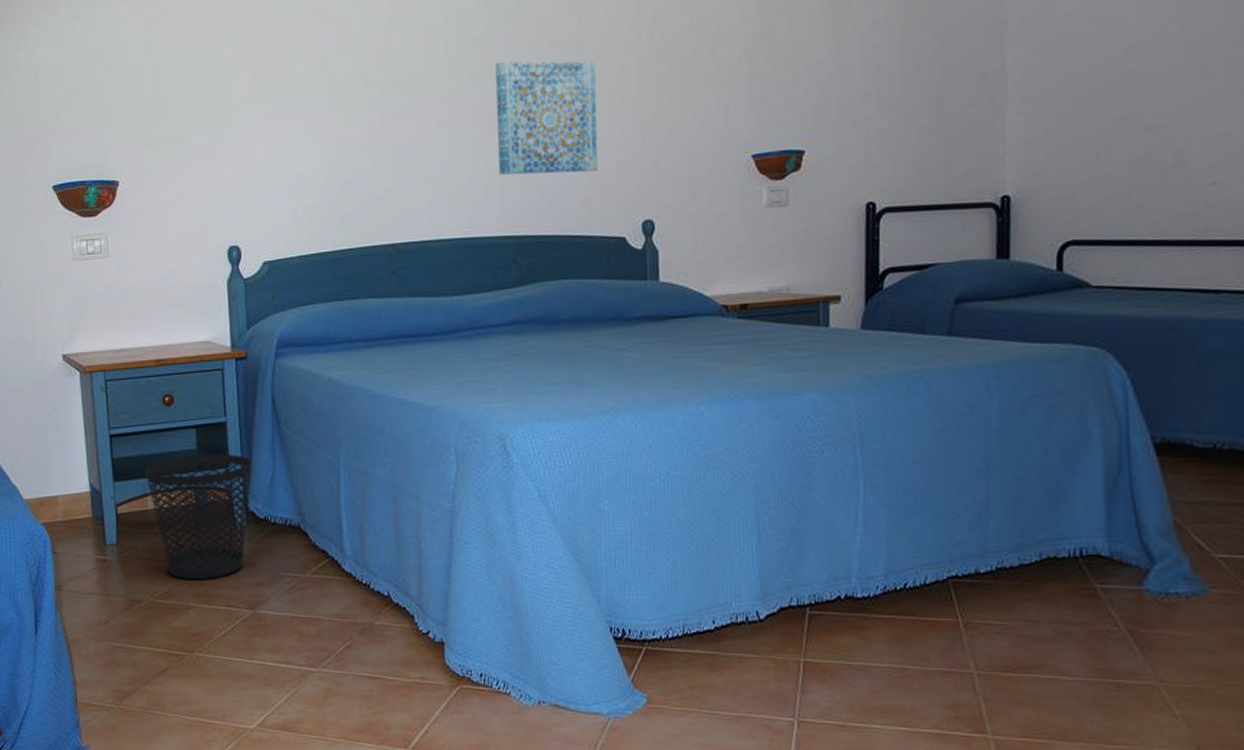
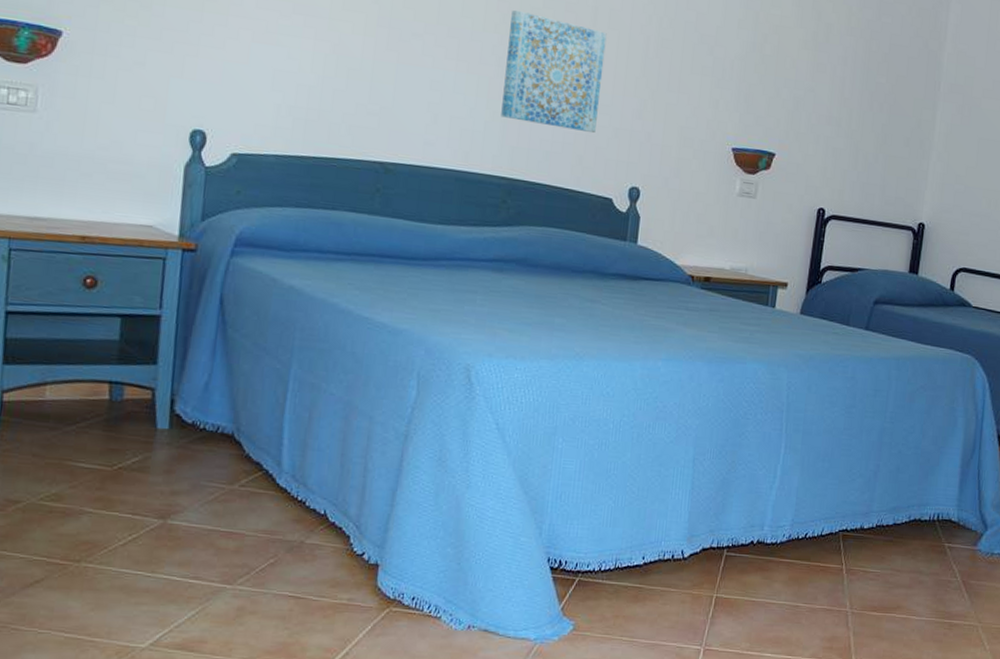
wastebasket: present [145,454,252,580] -> none [47,346,186,483]

